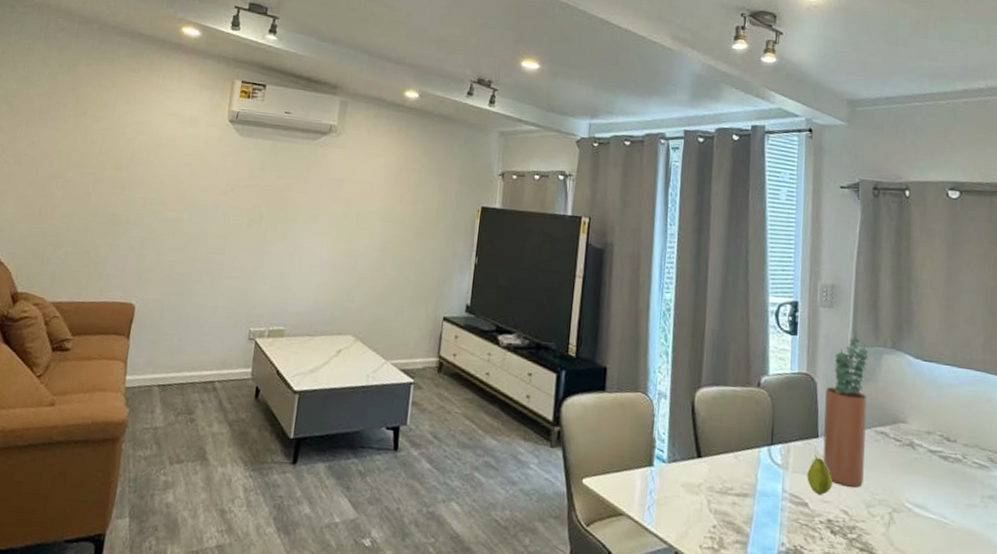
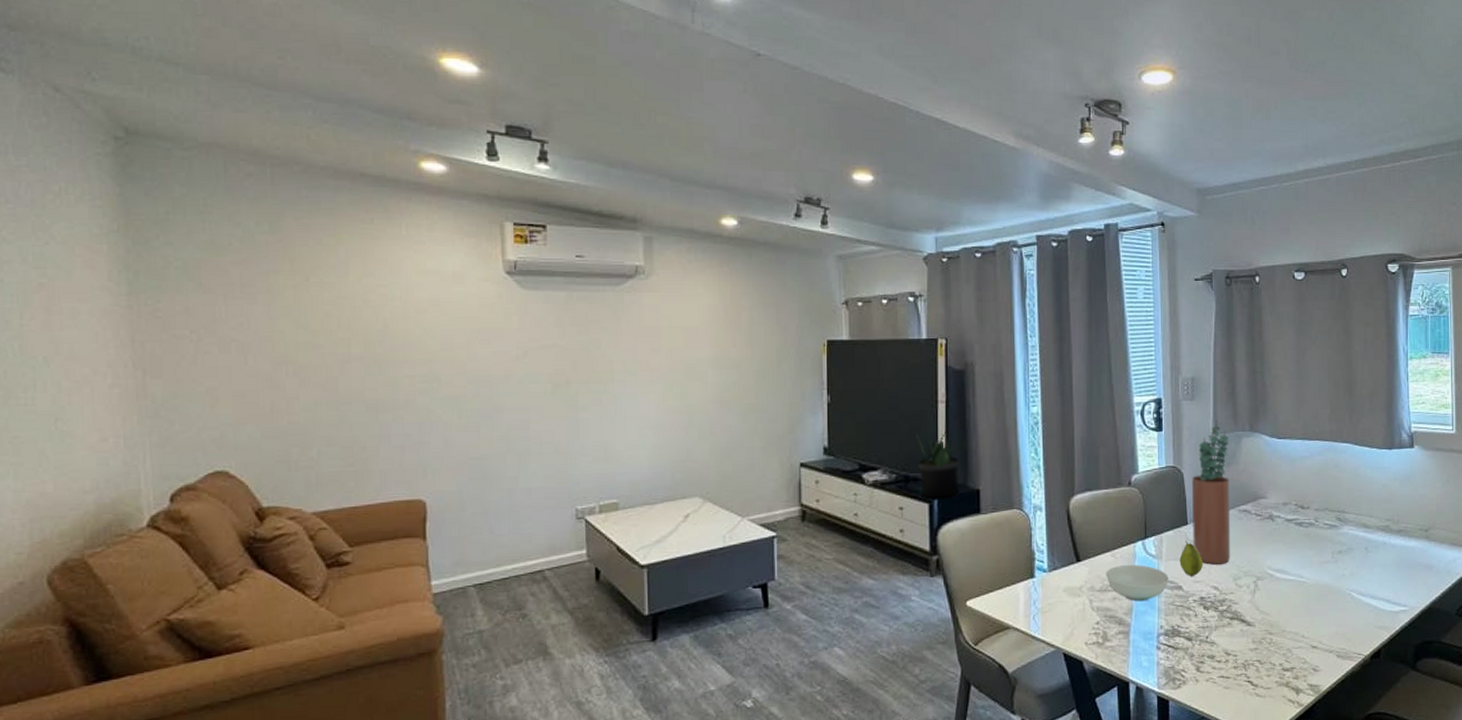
planter: none [550,304,591,373] -> present [916,431,961,501]
bowl: none [726,468,794,513] -> present [1106,564,1169,602]

